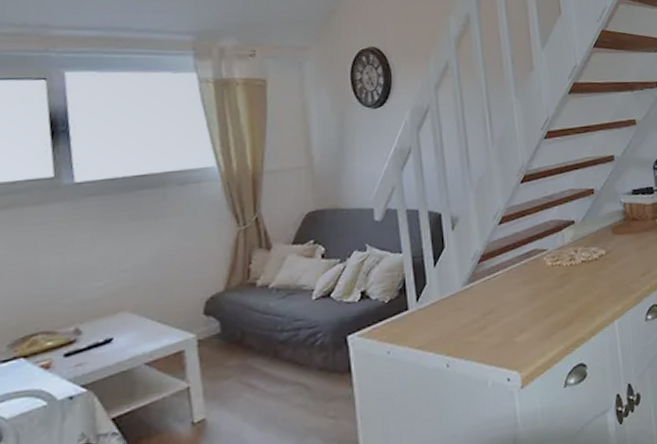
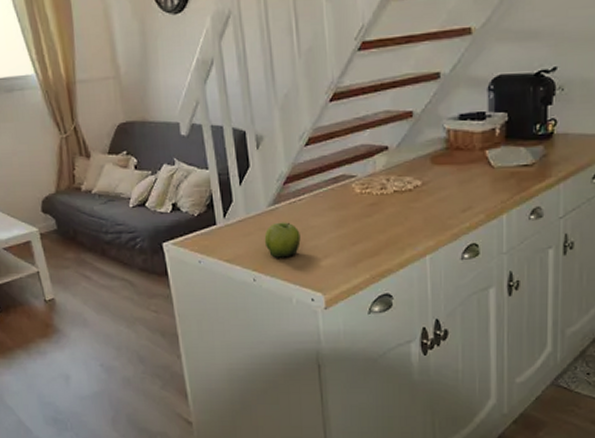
fruit: none [458,300,496,340] -> present [264,222,301,258]

